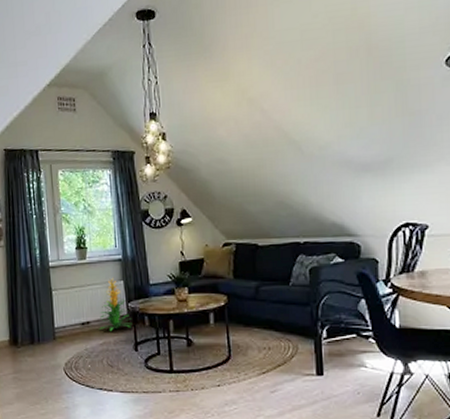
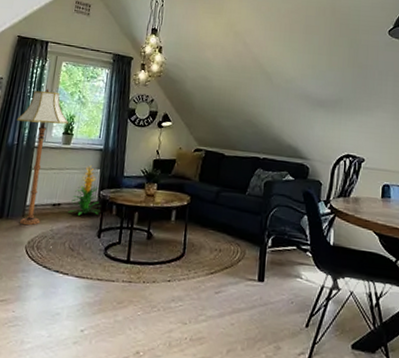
floor lamp: none [24,202,79,348] -> present [16,88,68,226]

